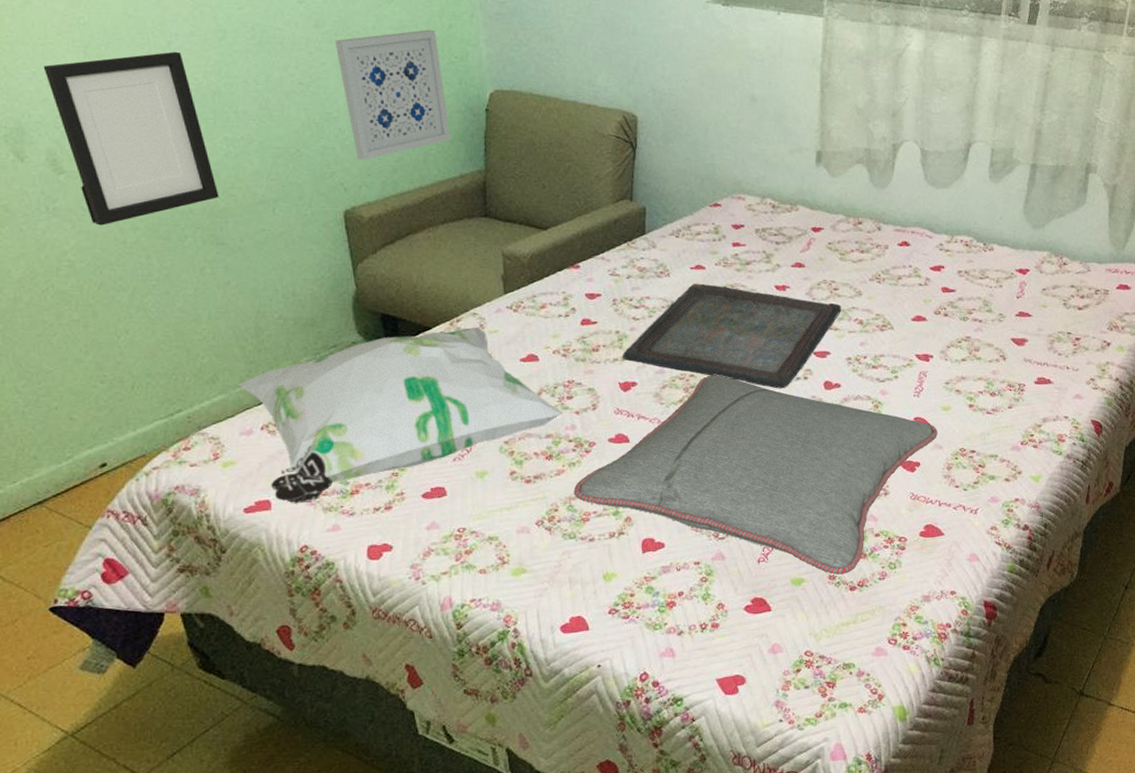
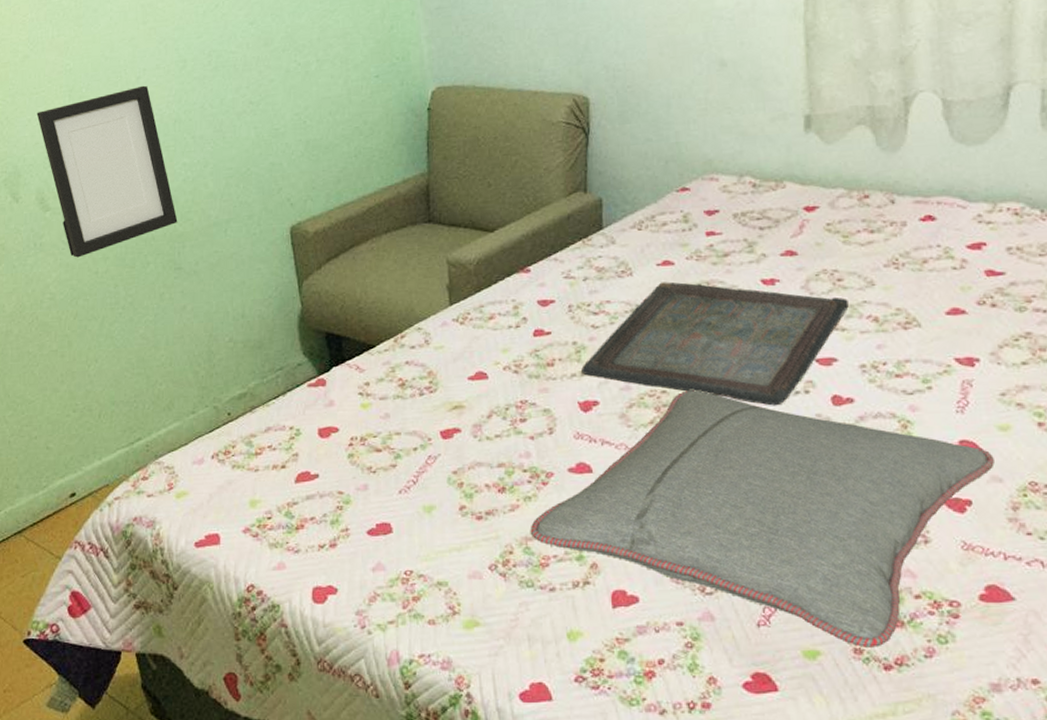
decorative pillow: present [236,327,563,504] -> none [190,343,516,539]
wall art: present [334,29,451,161] -> none [282,33,393,174]

